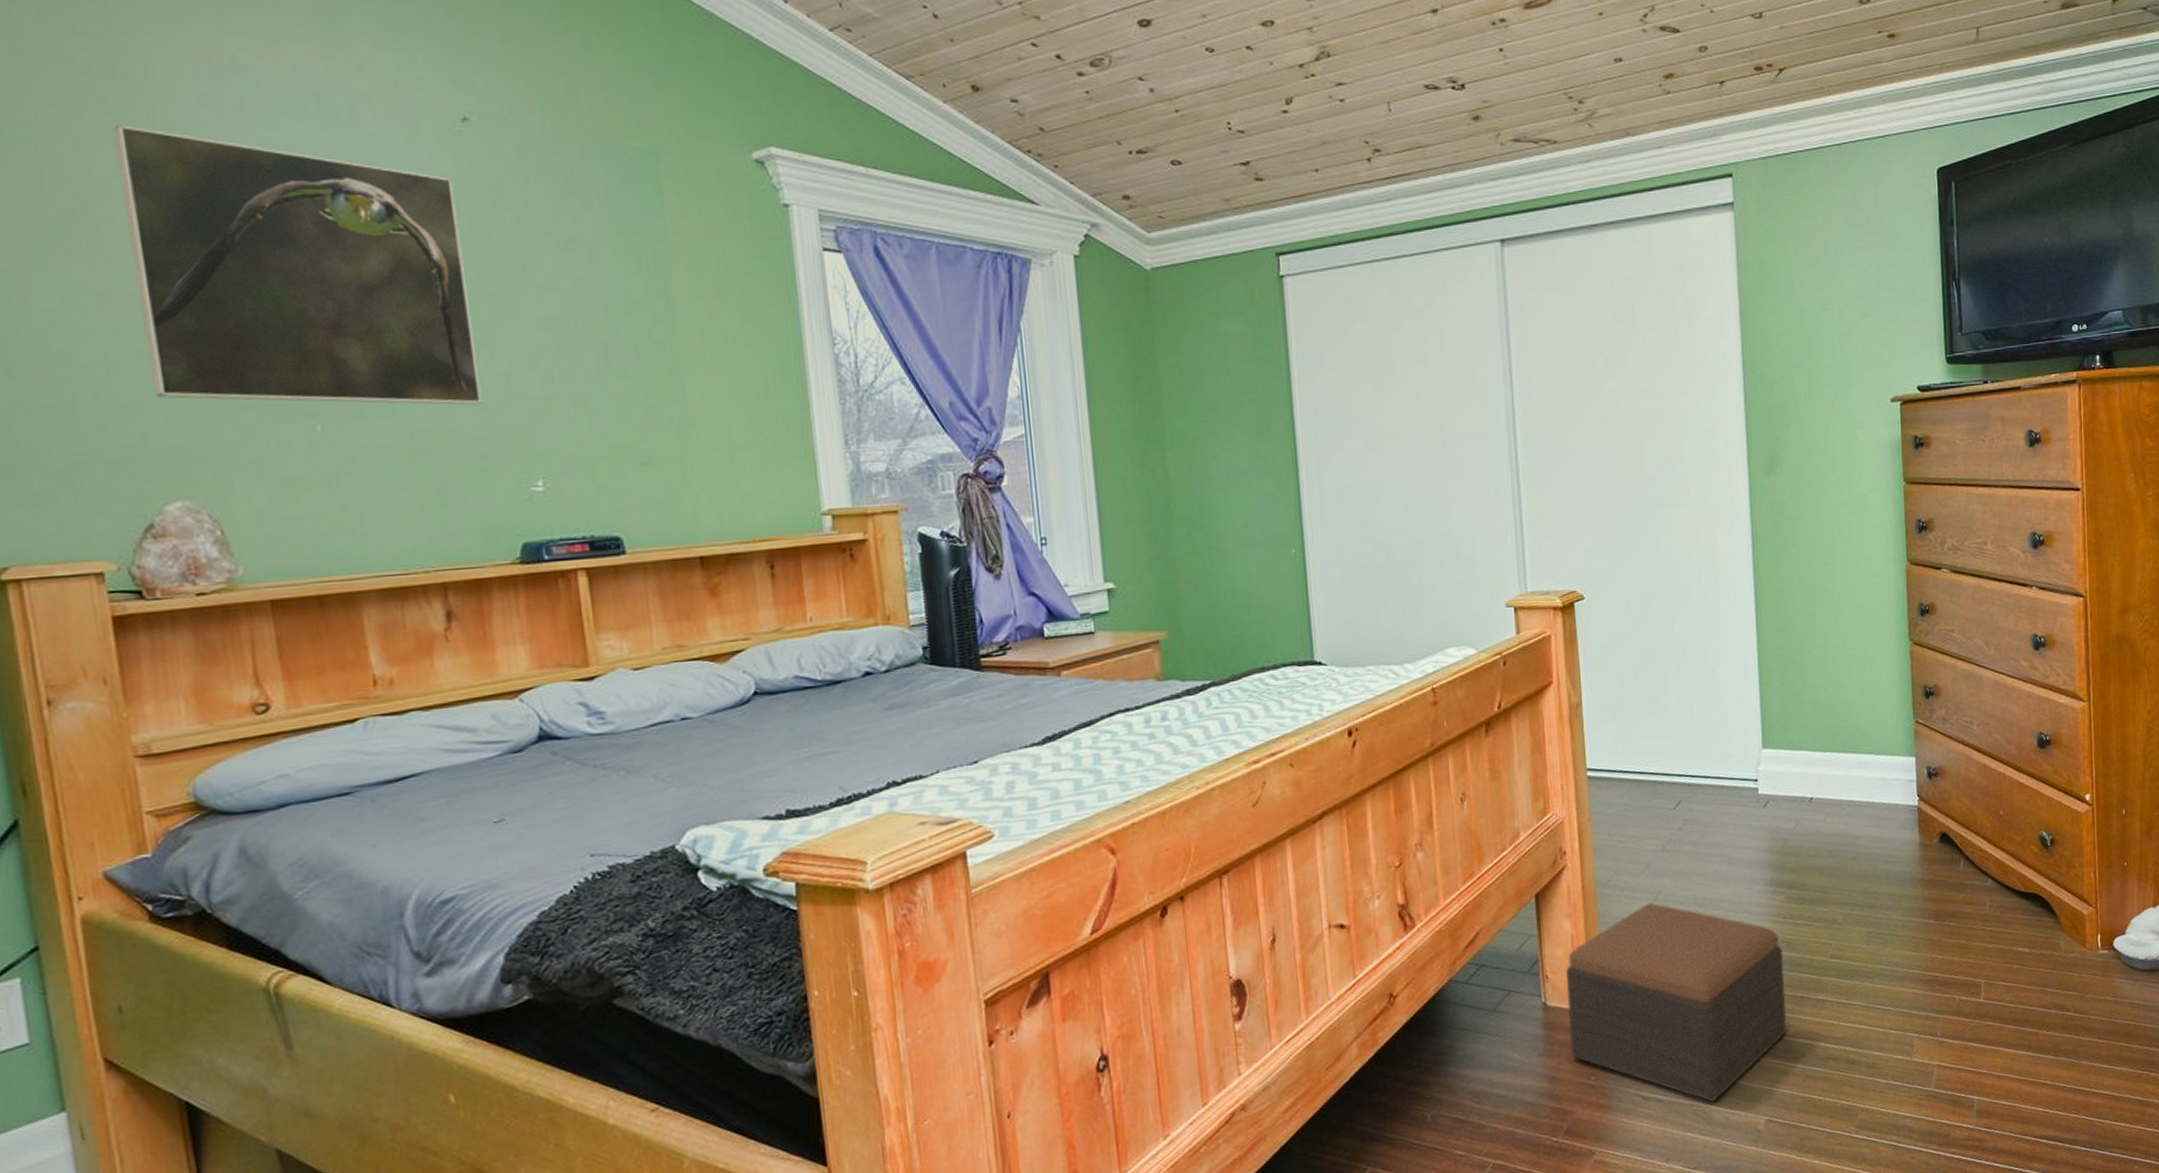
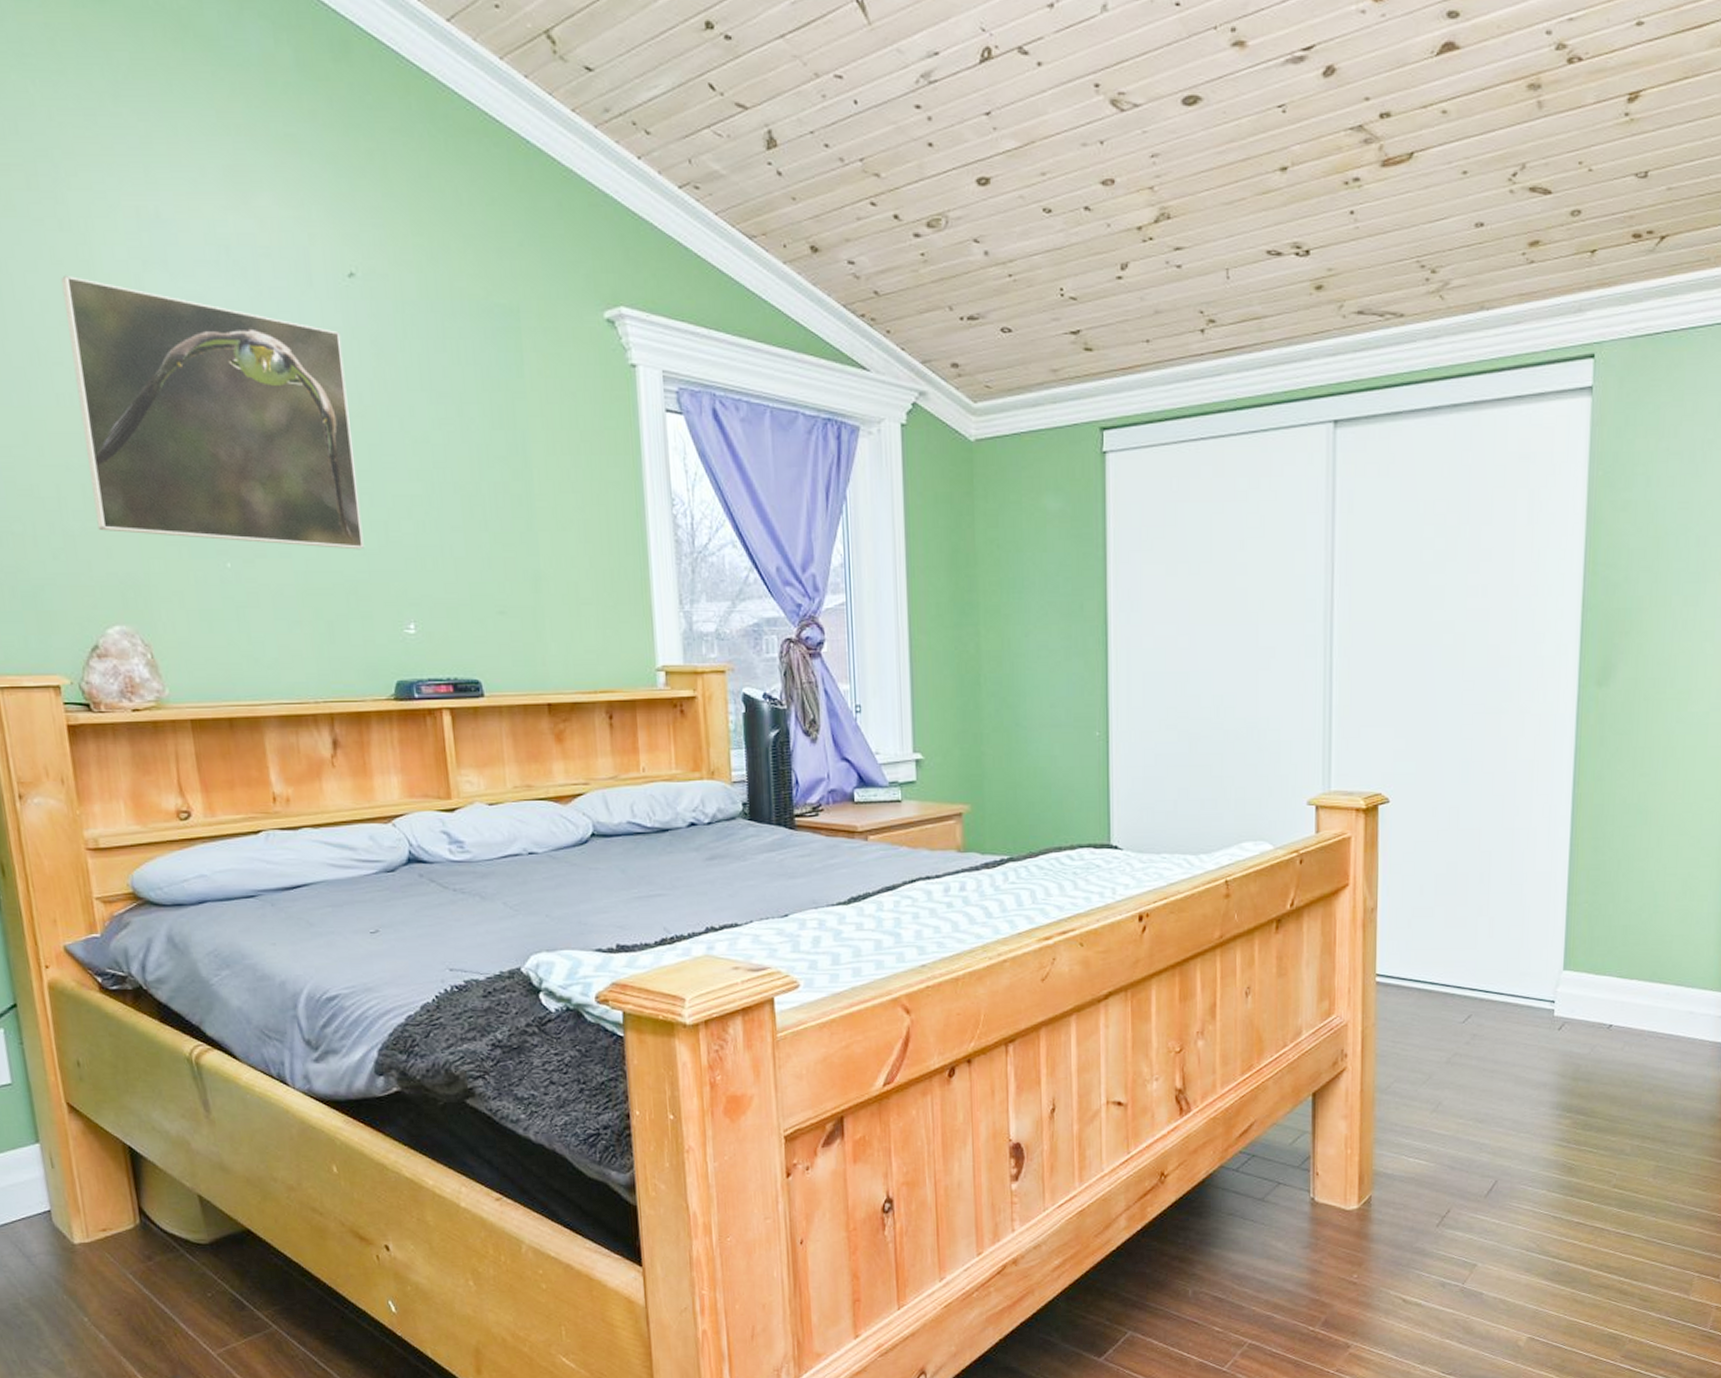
footstool: present [1566,902,1787,1103] -> none [1336,1113,1564,1314]

